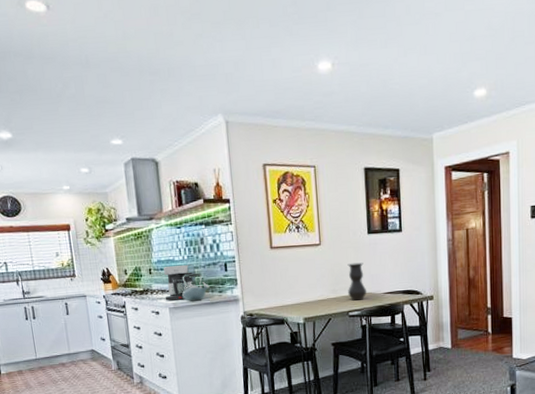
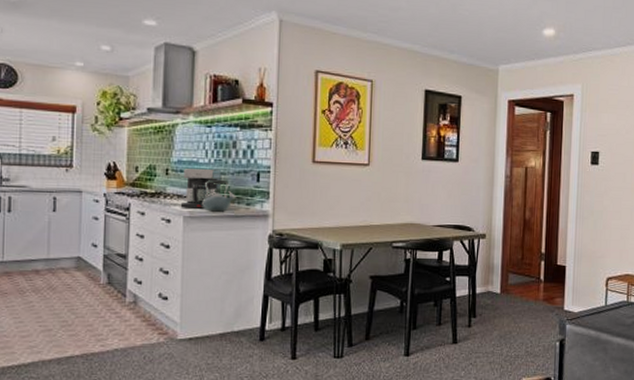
vase: present [347,262,367,301] -> none [394,189,415,231]

